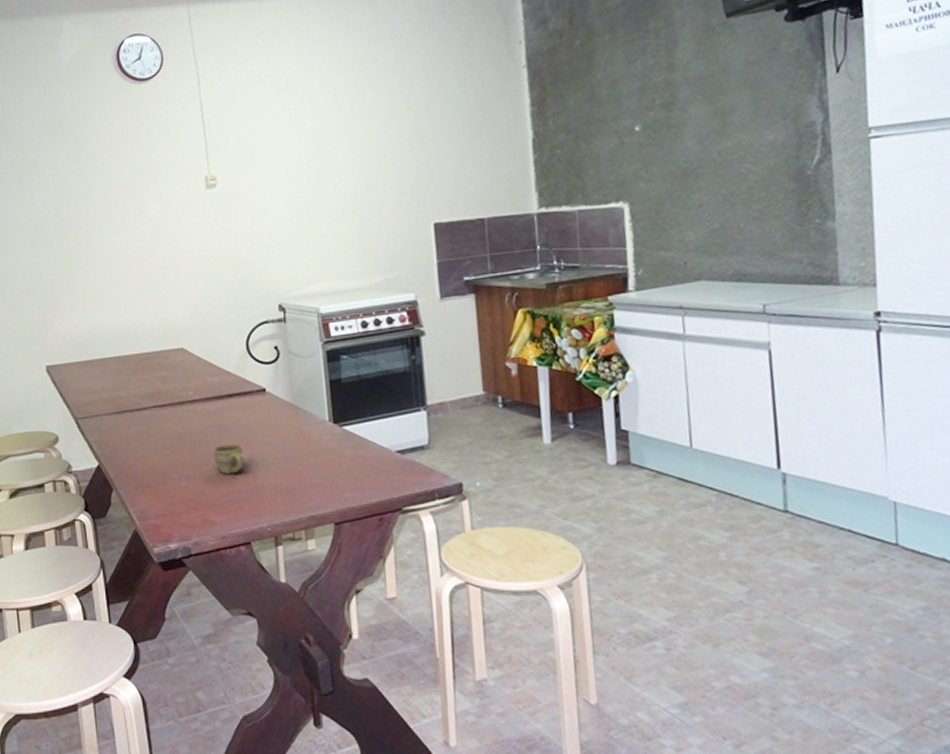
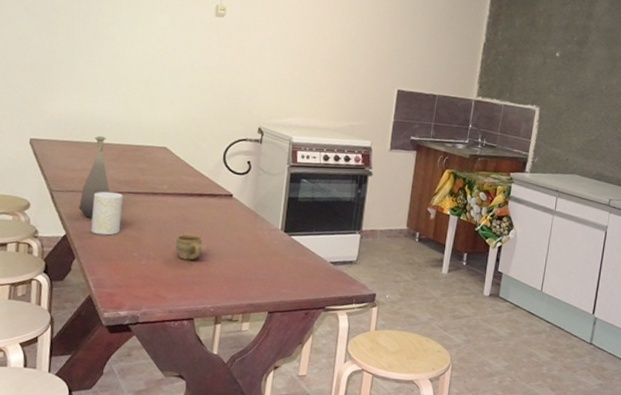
bottle: none [106,348,134,443] -> present [79,135,110,218]
cup: none [118,408,153,460] -> present [90,191,123,236]

